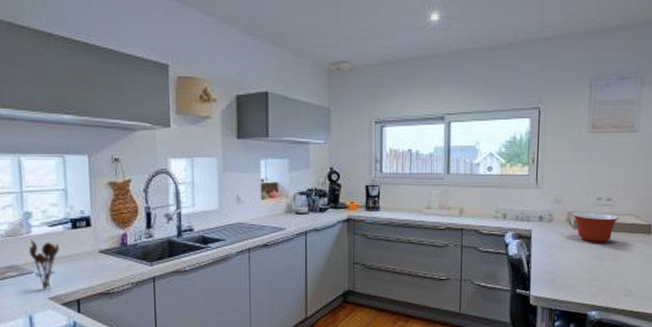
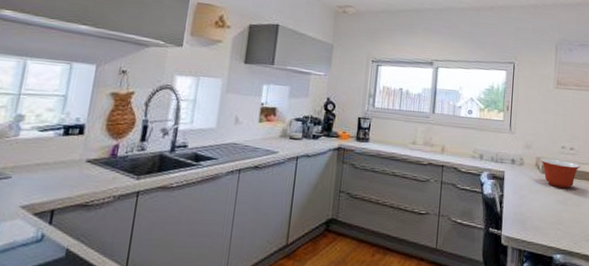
utensil holder: present [28,240,59,291] -> none [11,143,46,198]

